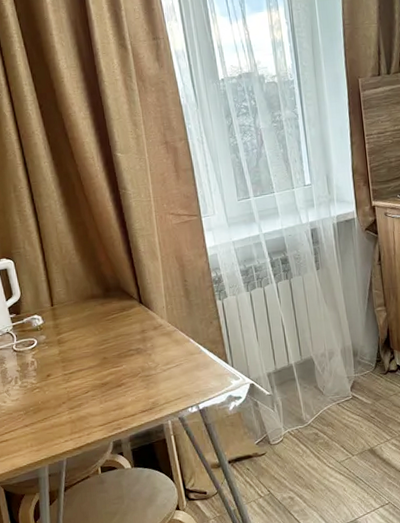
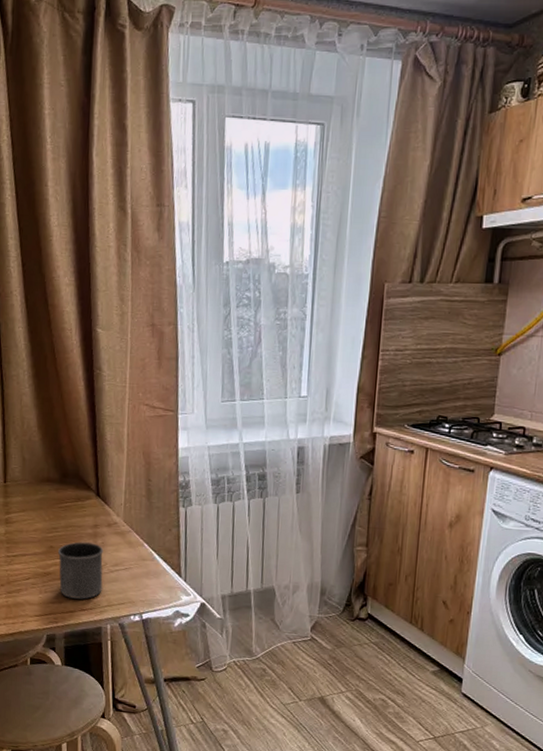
mug: none [111,347,159,403] -> present [57,542,104,599]

